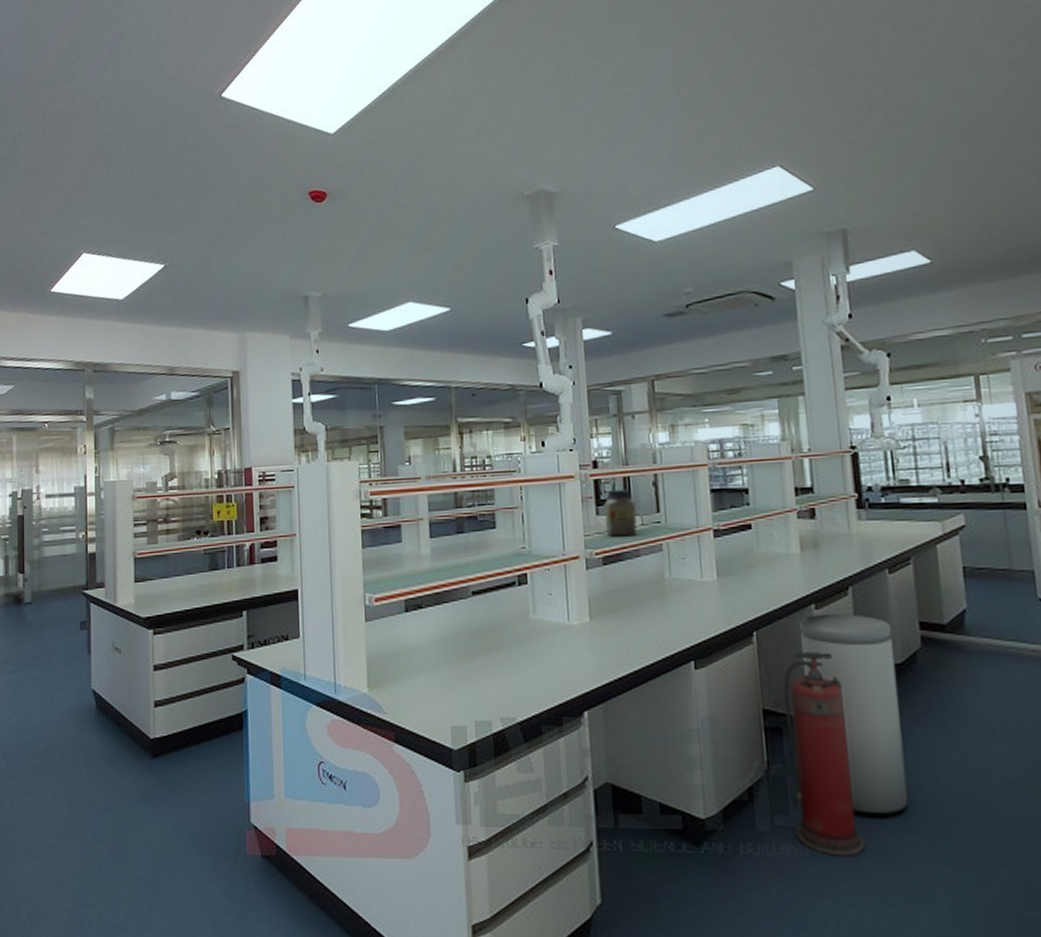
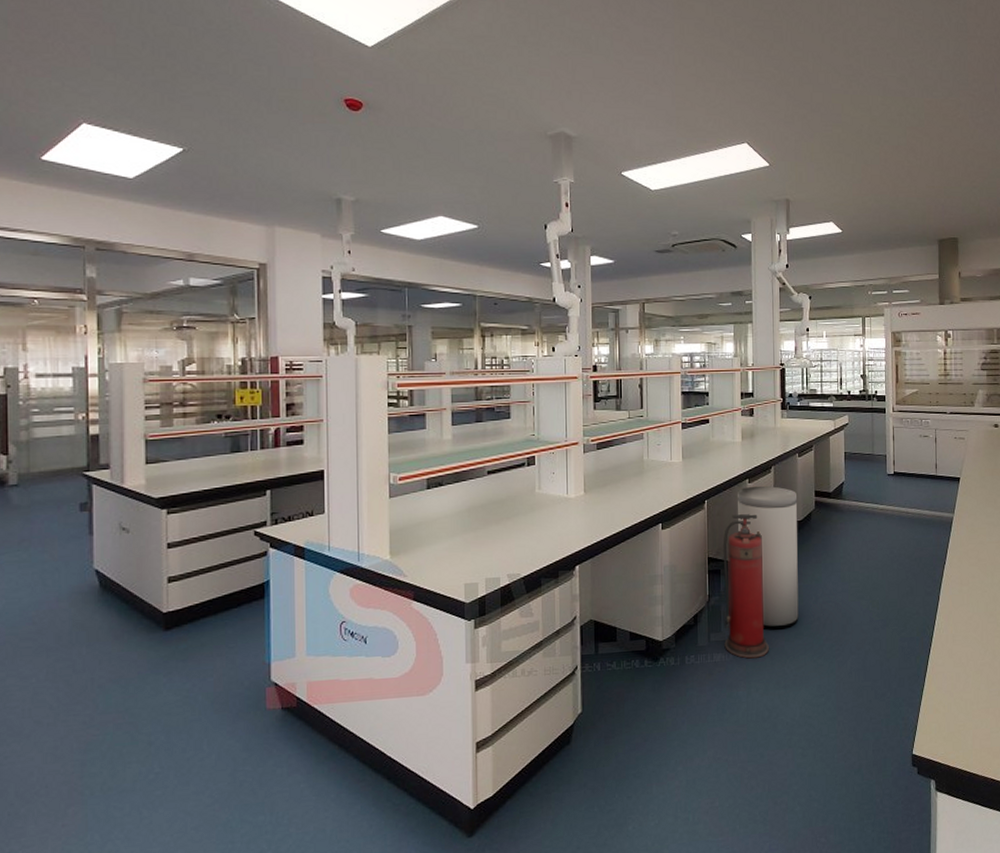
jar: present [605,488,637,537] -> none [601,389,625,427]

